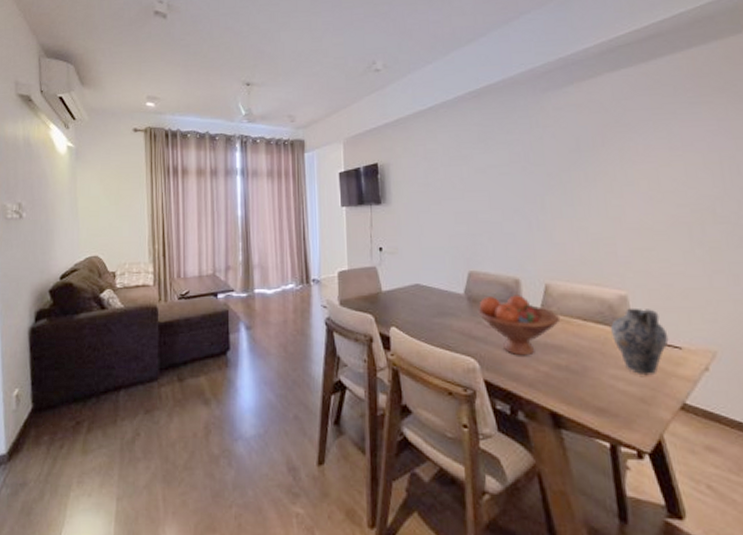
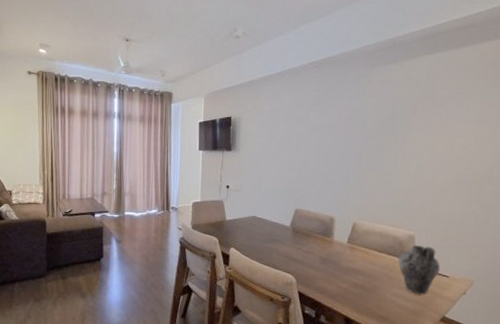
fruit bowl: present [478,295,559,356] -> none [299,229,361,276]

